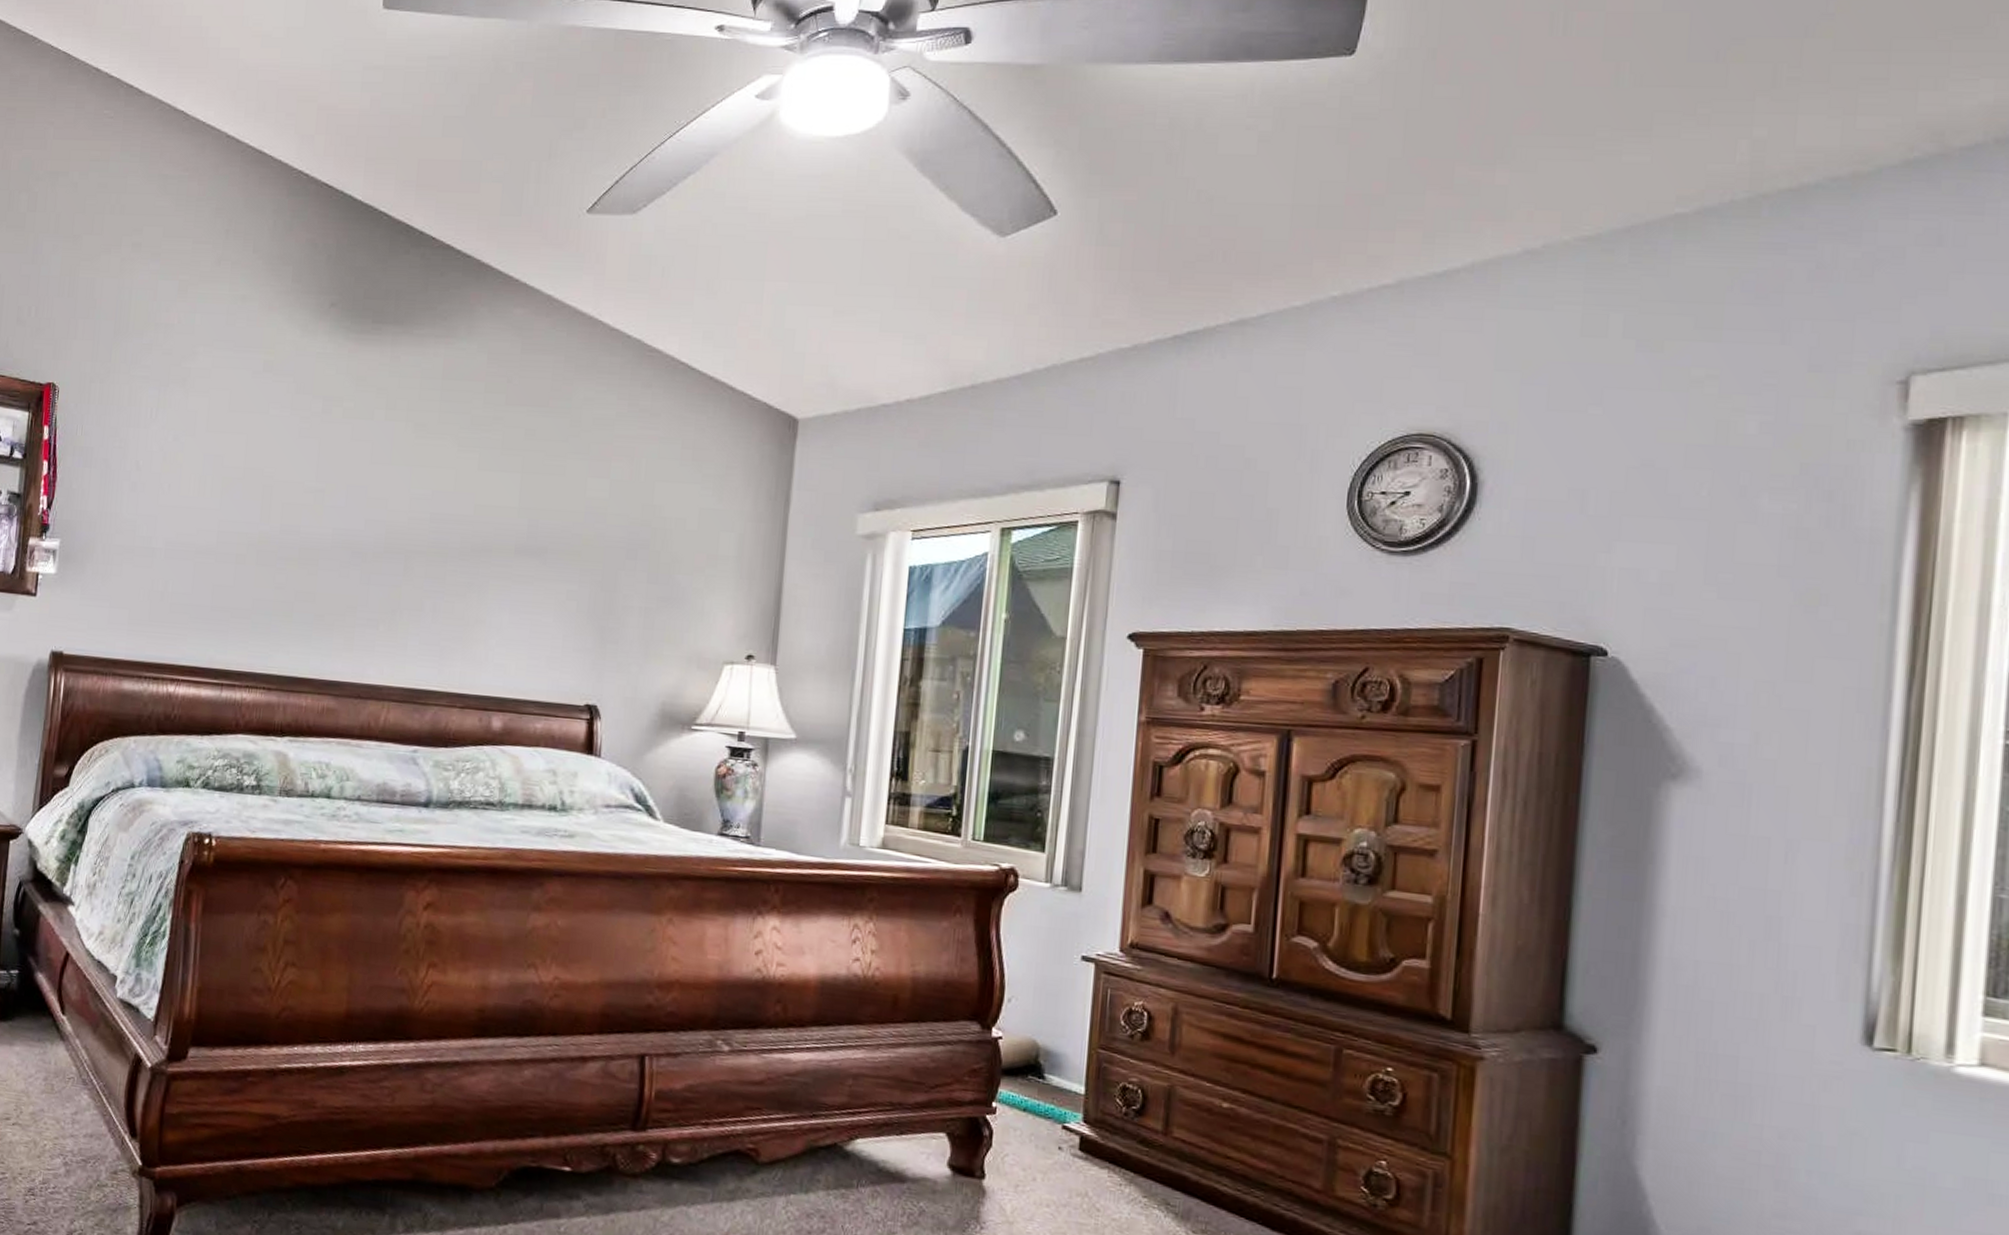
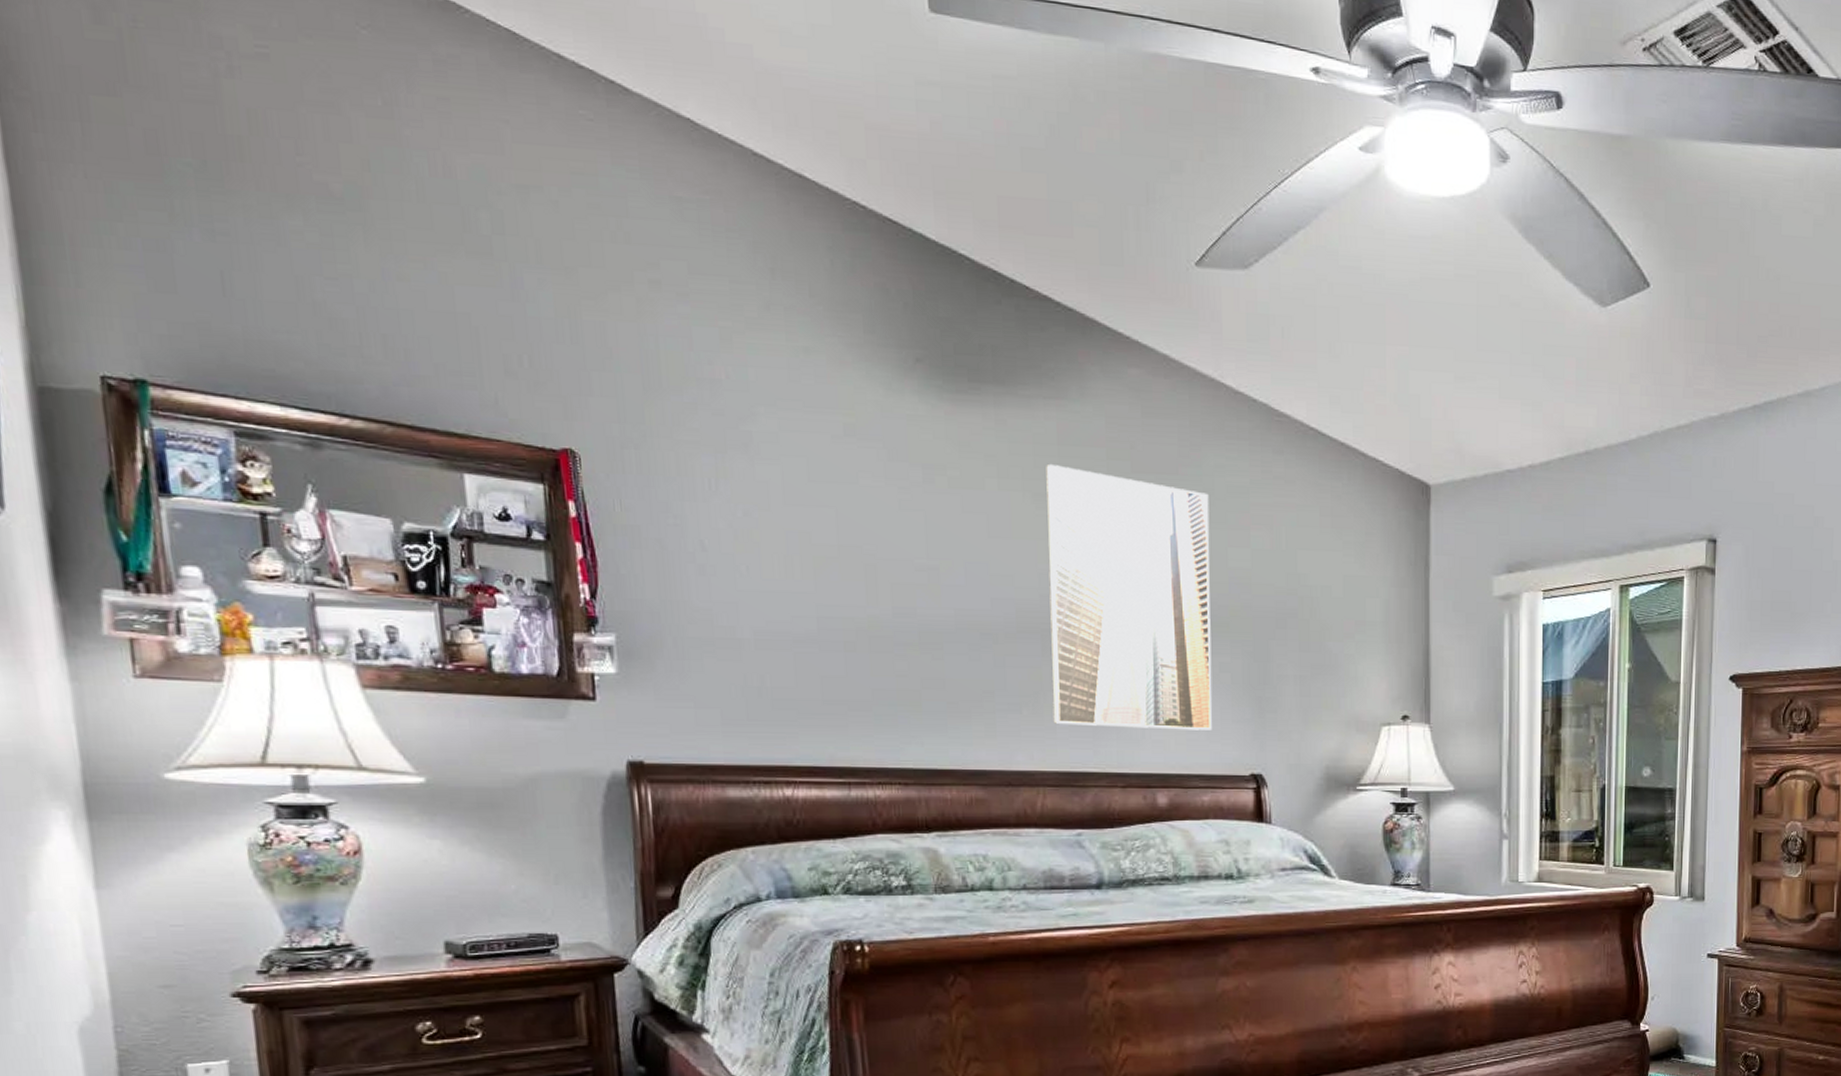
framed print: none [405,396,575,658] -> present [1046,463,1212,730]

